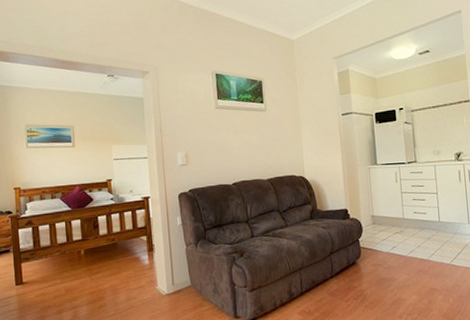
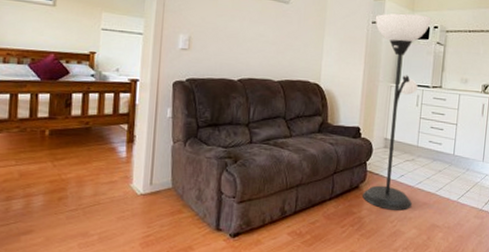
floor lamp: none [345,100,408,281] -> present [362,13,432,211]

